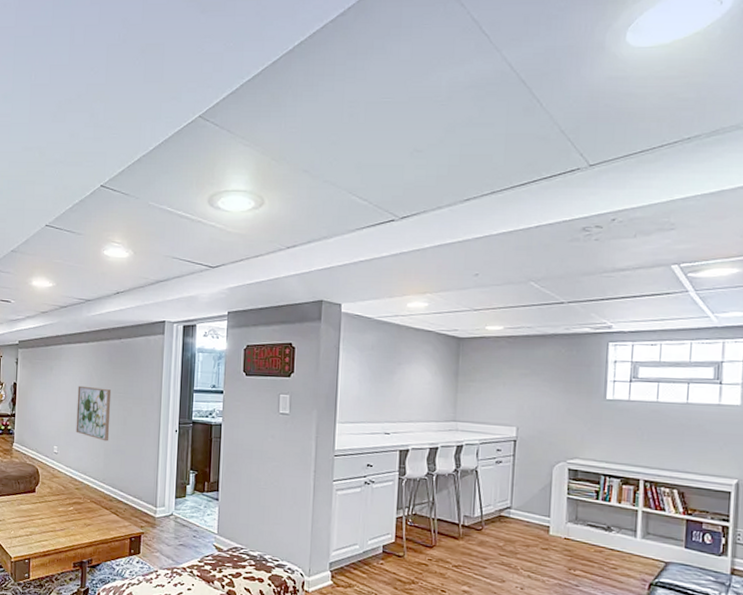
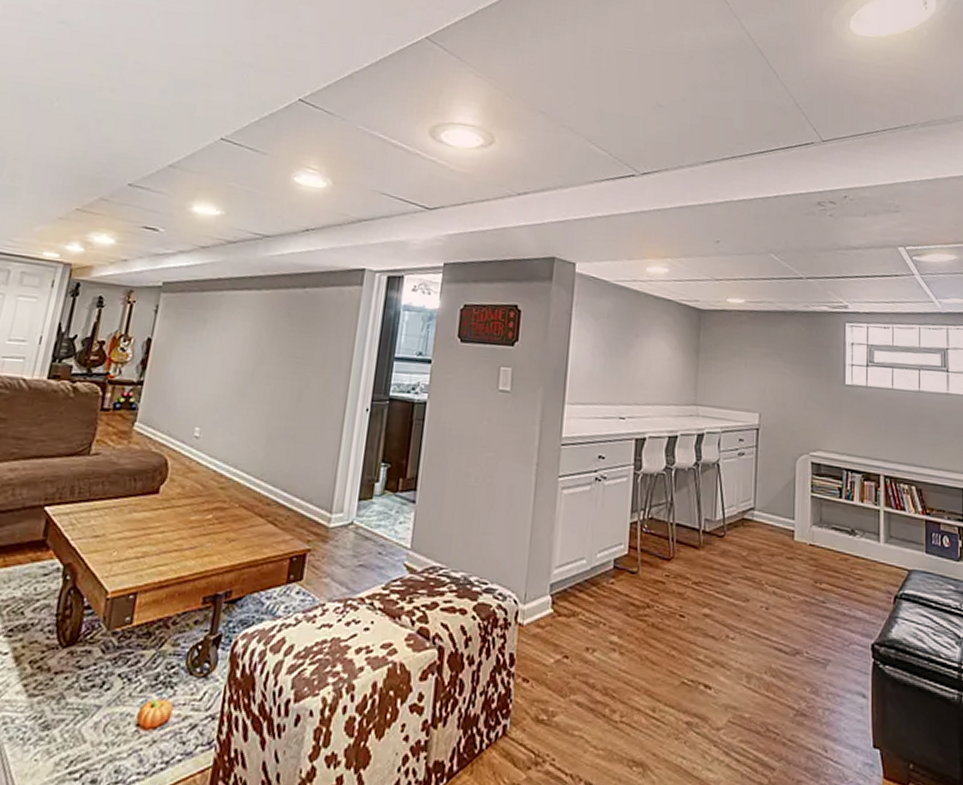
wall art: present [76,385,112,442] -> none [229,345,286,422]

